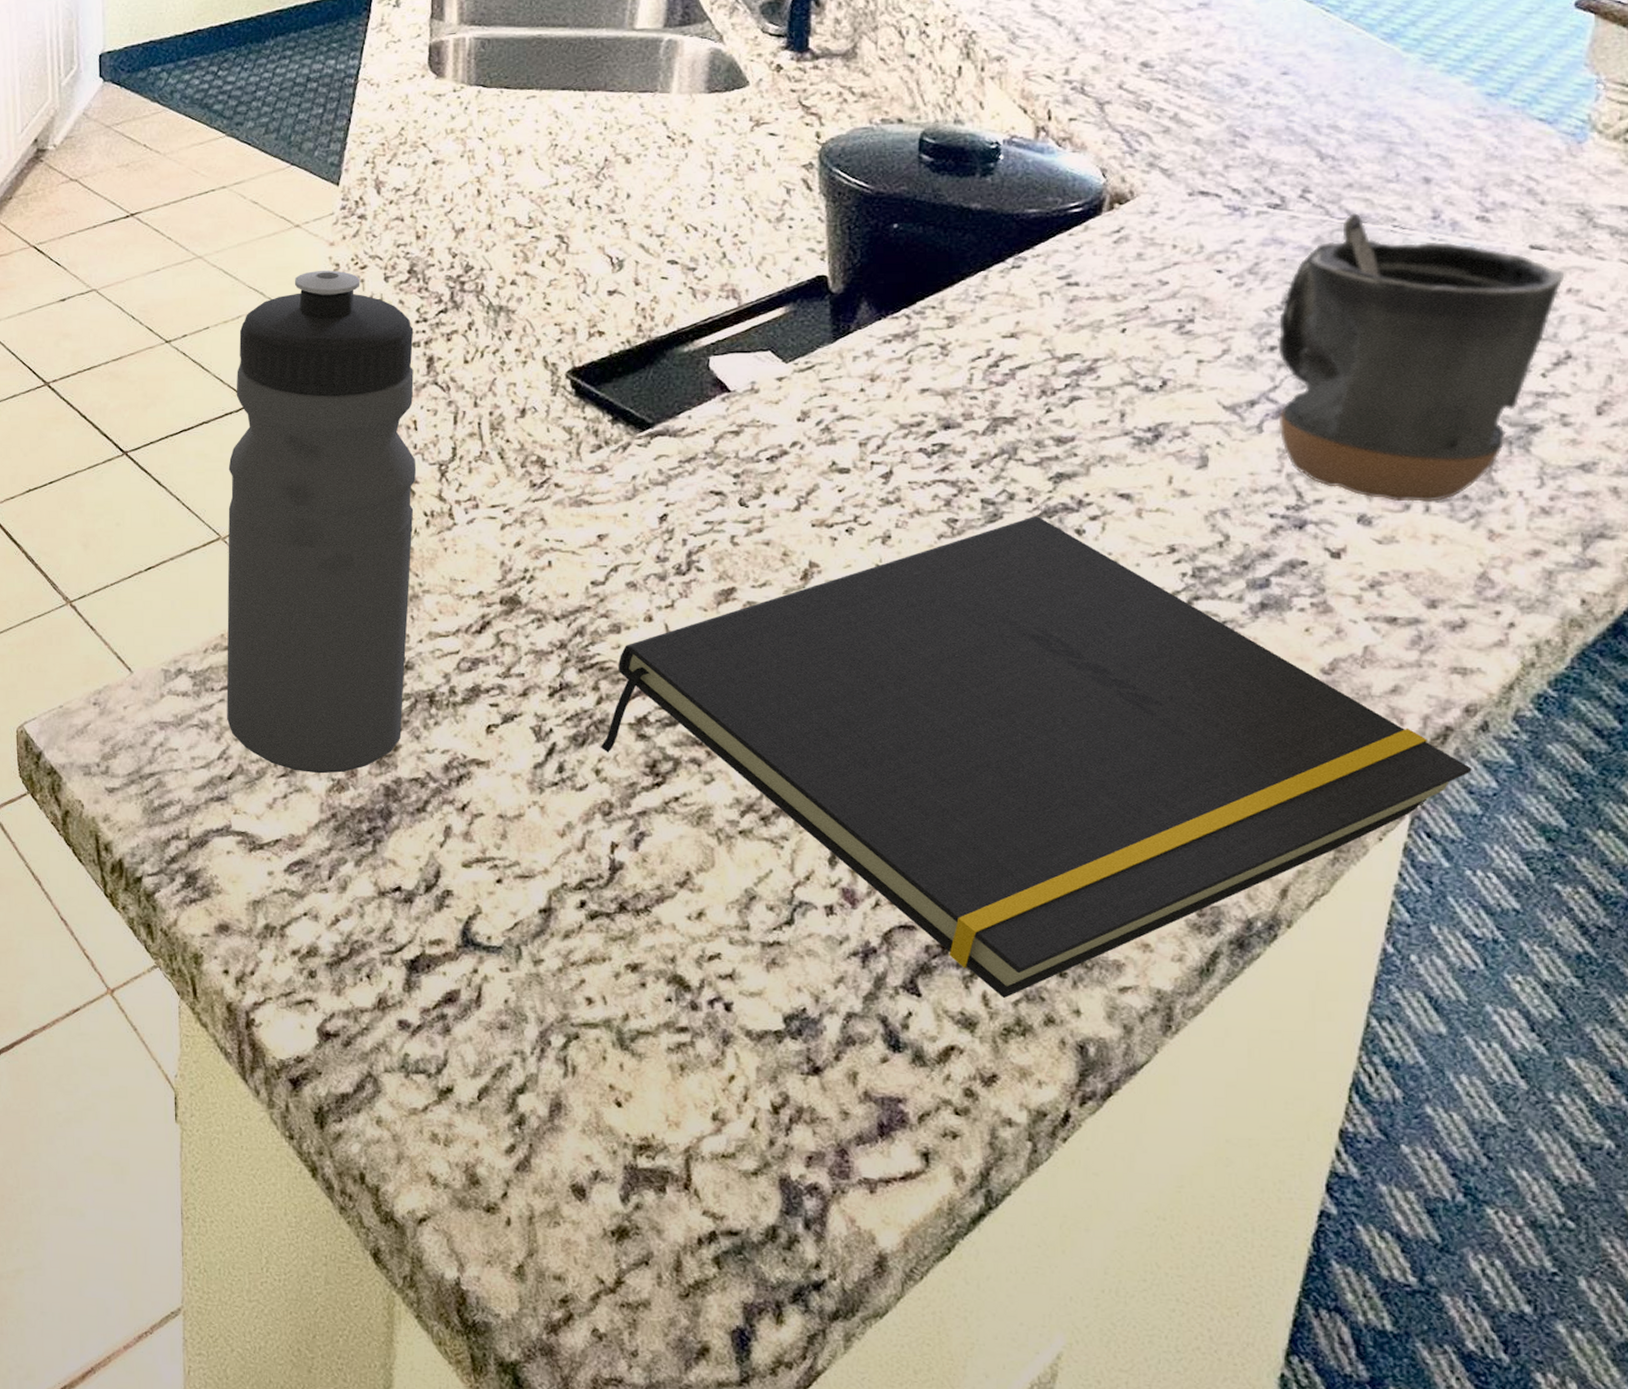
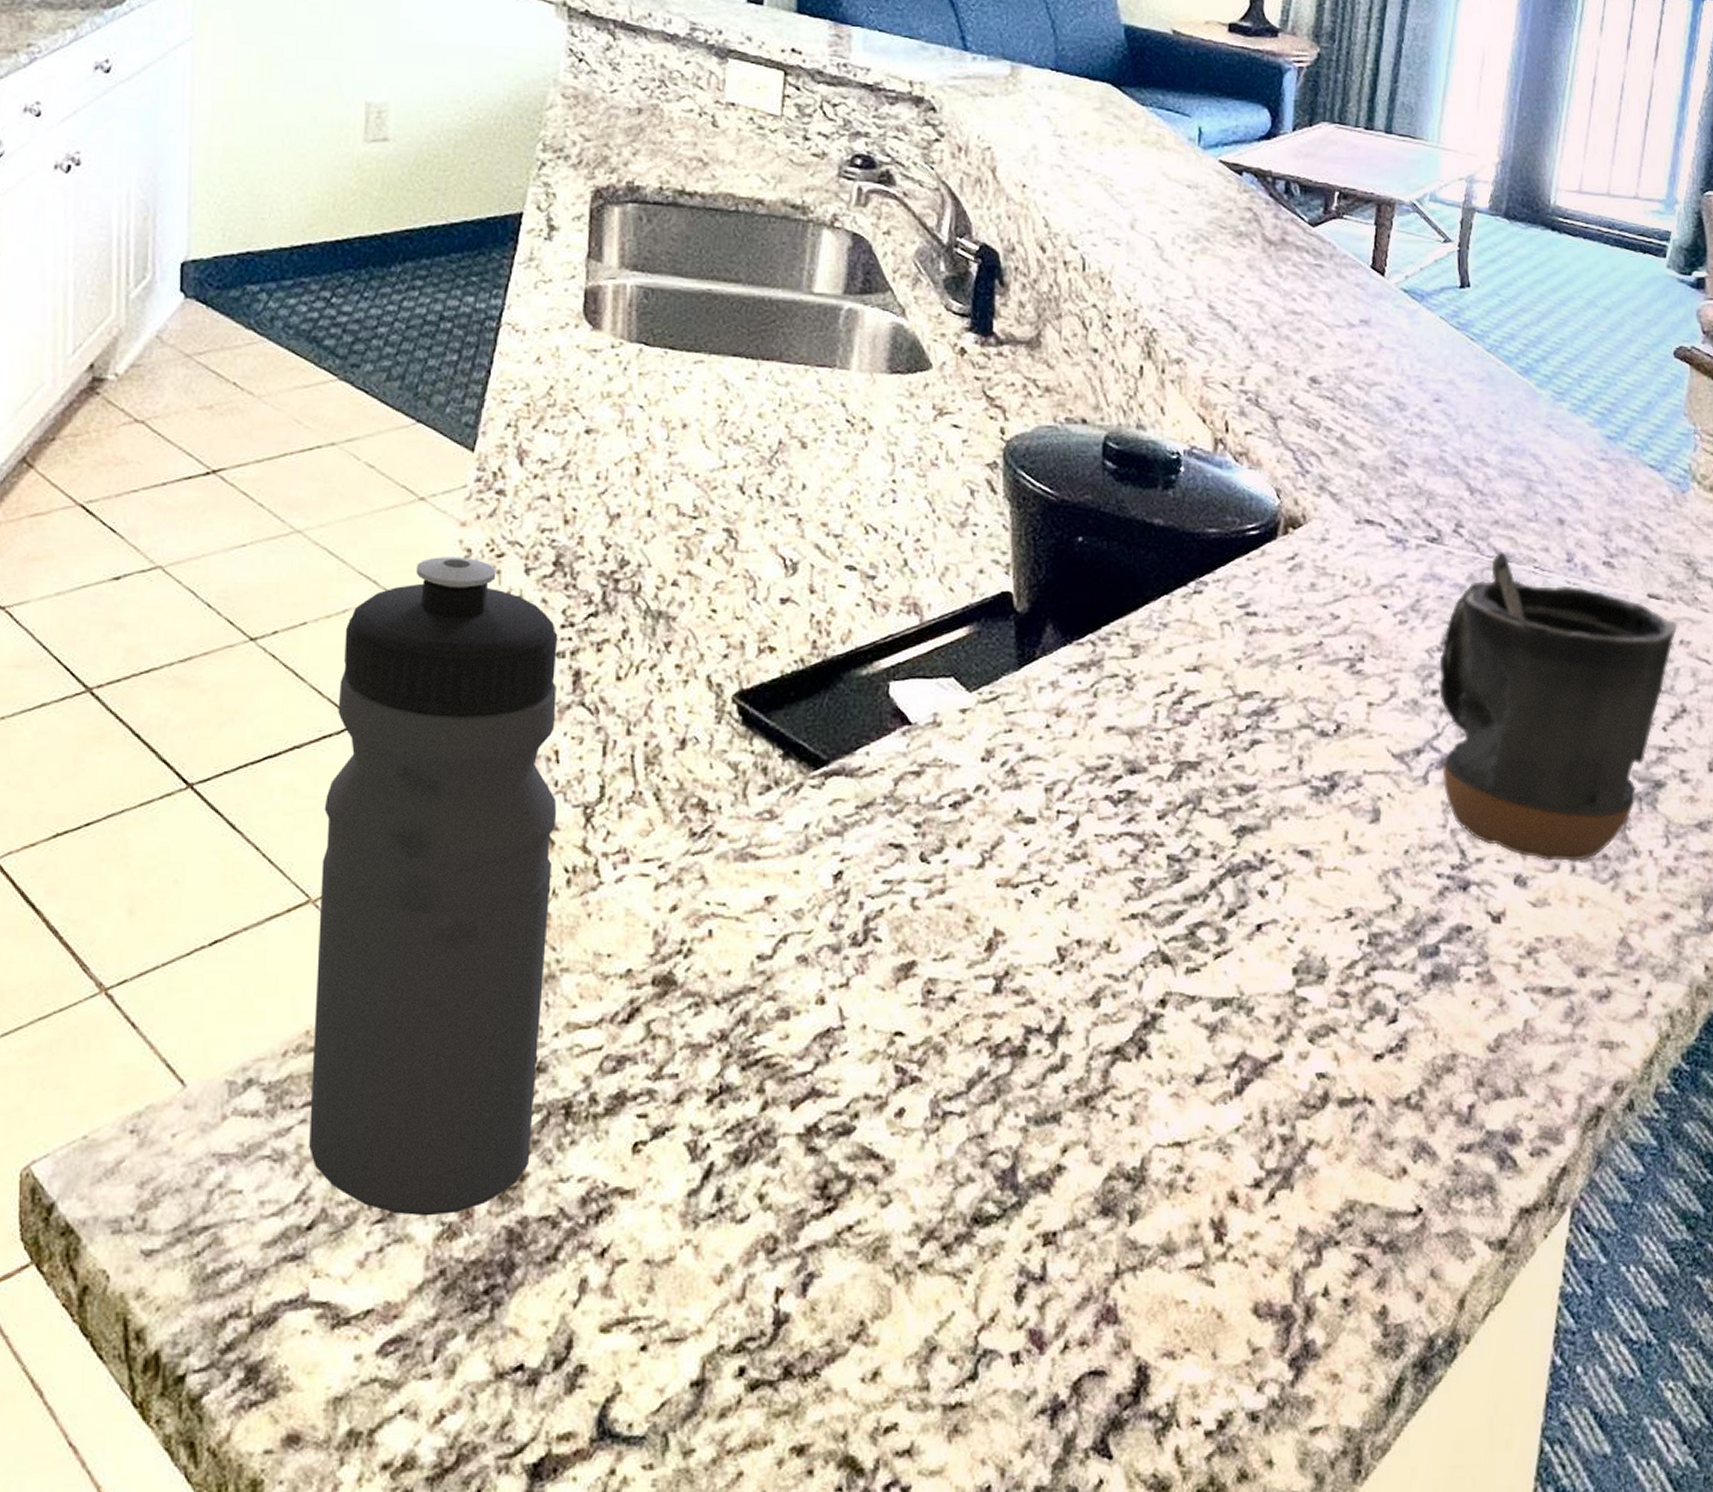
notepad: present [601,516,1472,998] -> none [766,875,1622,1452]

